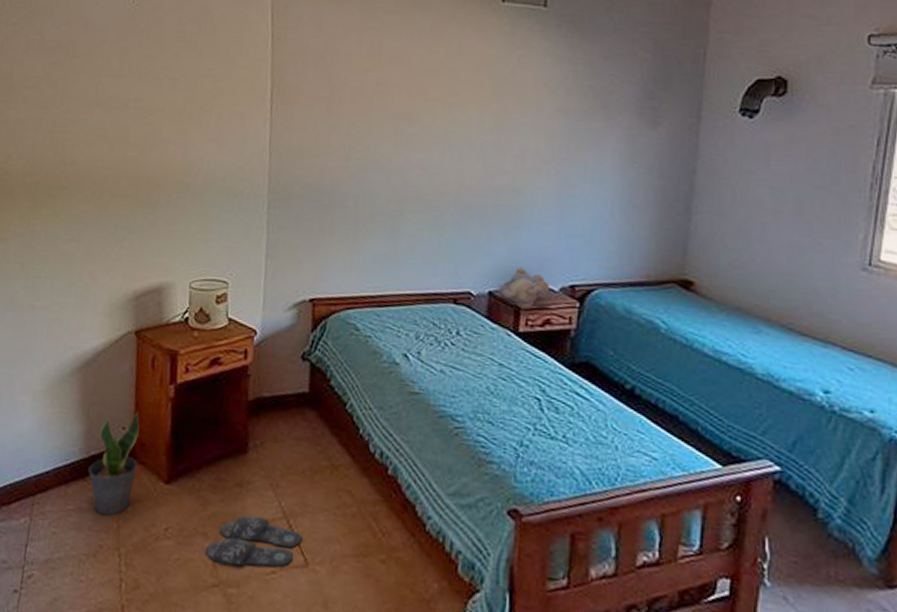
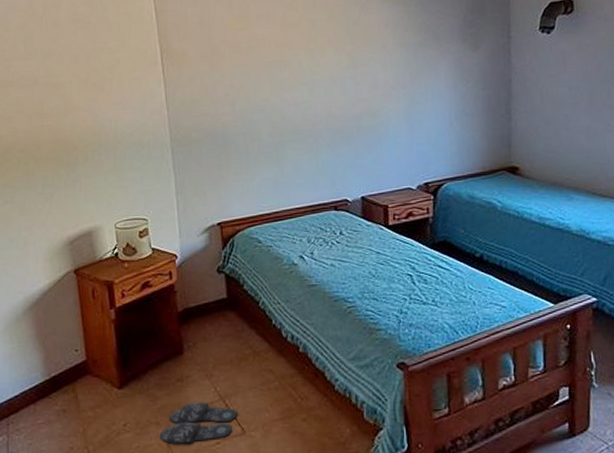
potted plant: present [88,412,140,516] -> none [51,336,93,423]
teddy bear: present [498,267,549,309] -> none [368,174,409,207]

